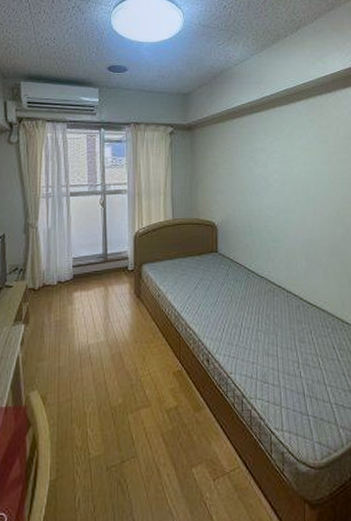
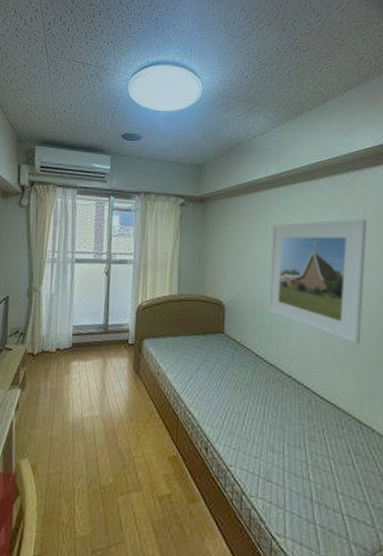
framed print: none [256,138,341,252] -> present [268,219,367,345]

